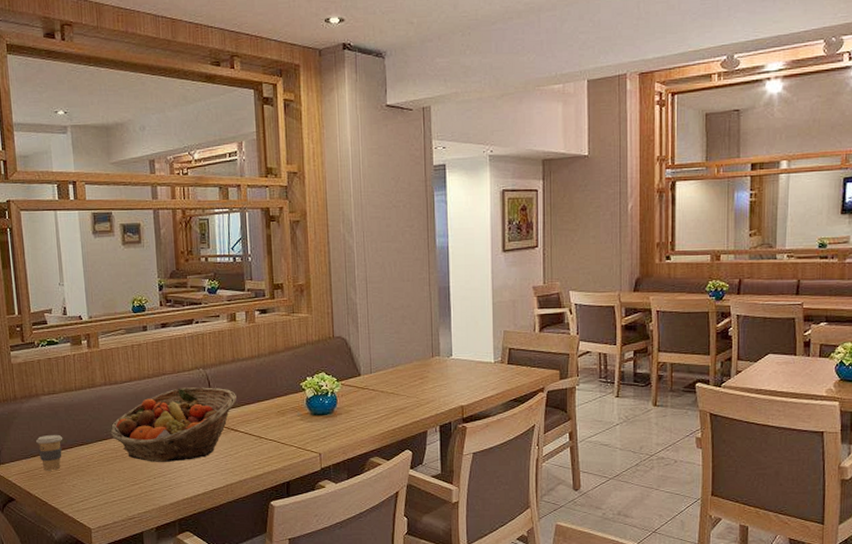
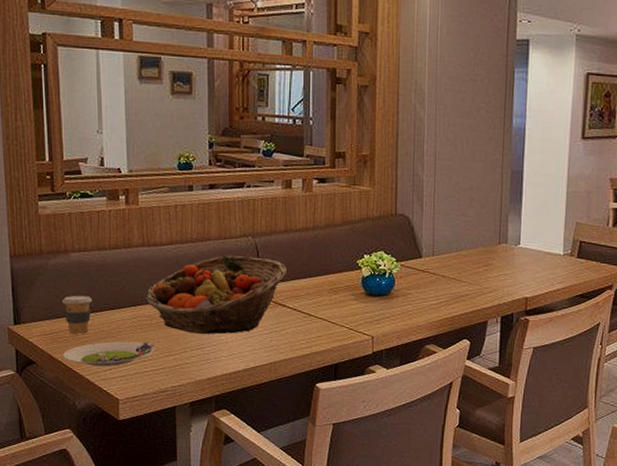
salad plate: none [38,474,121,499] -> present [62,341,155,367]

